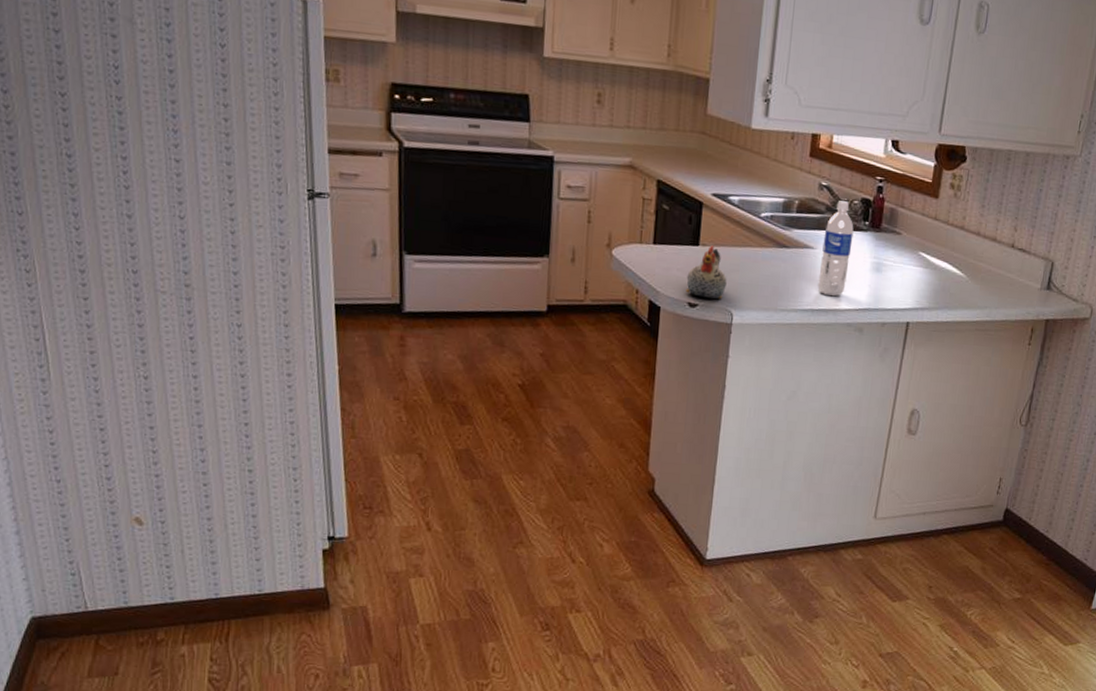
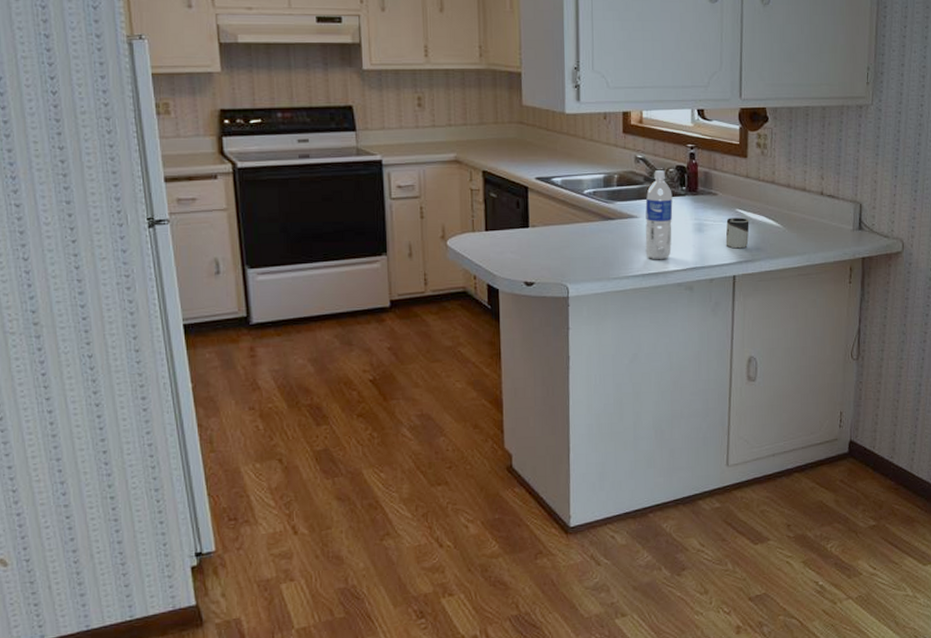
chicken figurine: present [685,245,727,300] -> none [520,226,559,276]
cup: none [903,260,932,295] -> present [725,218,750,249]

